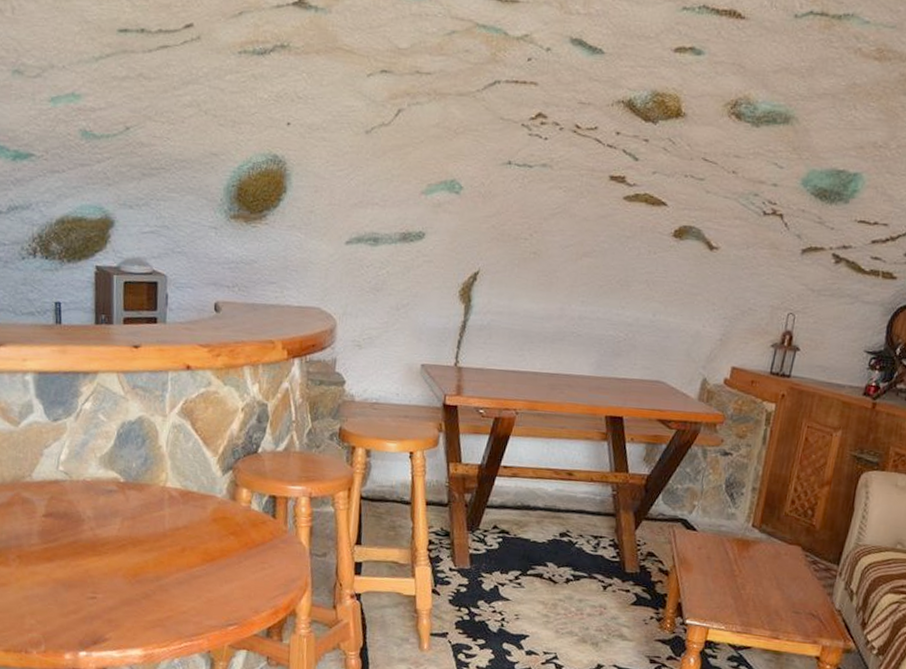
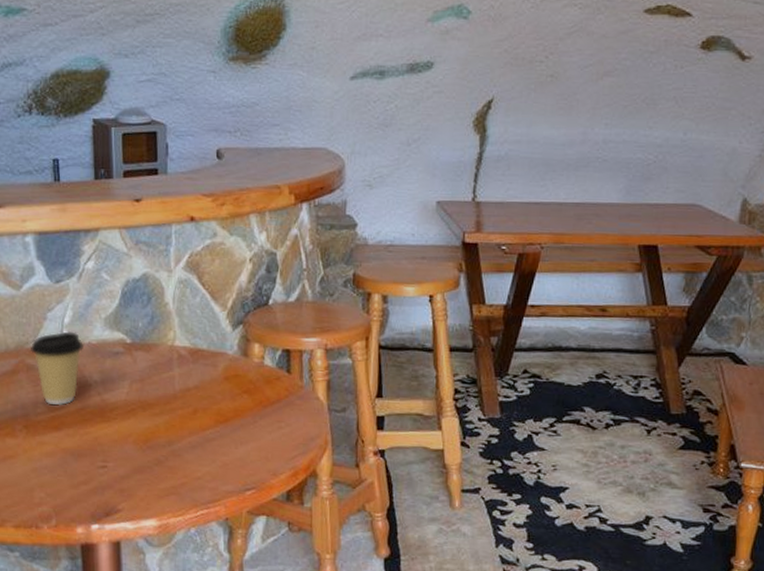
coffee cup: none [25,467,79,539] -> present [30,331,85,406]

